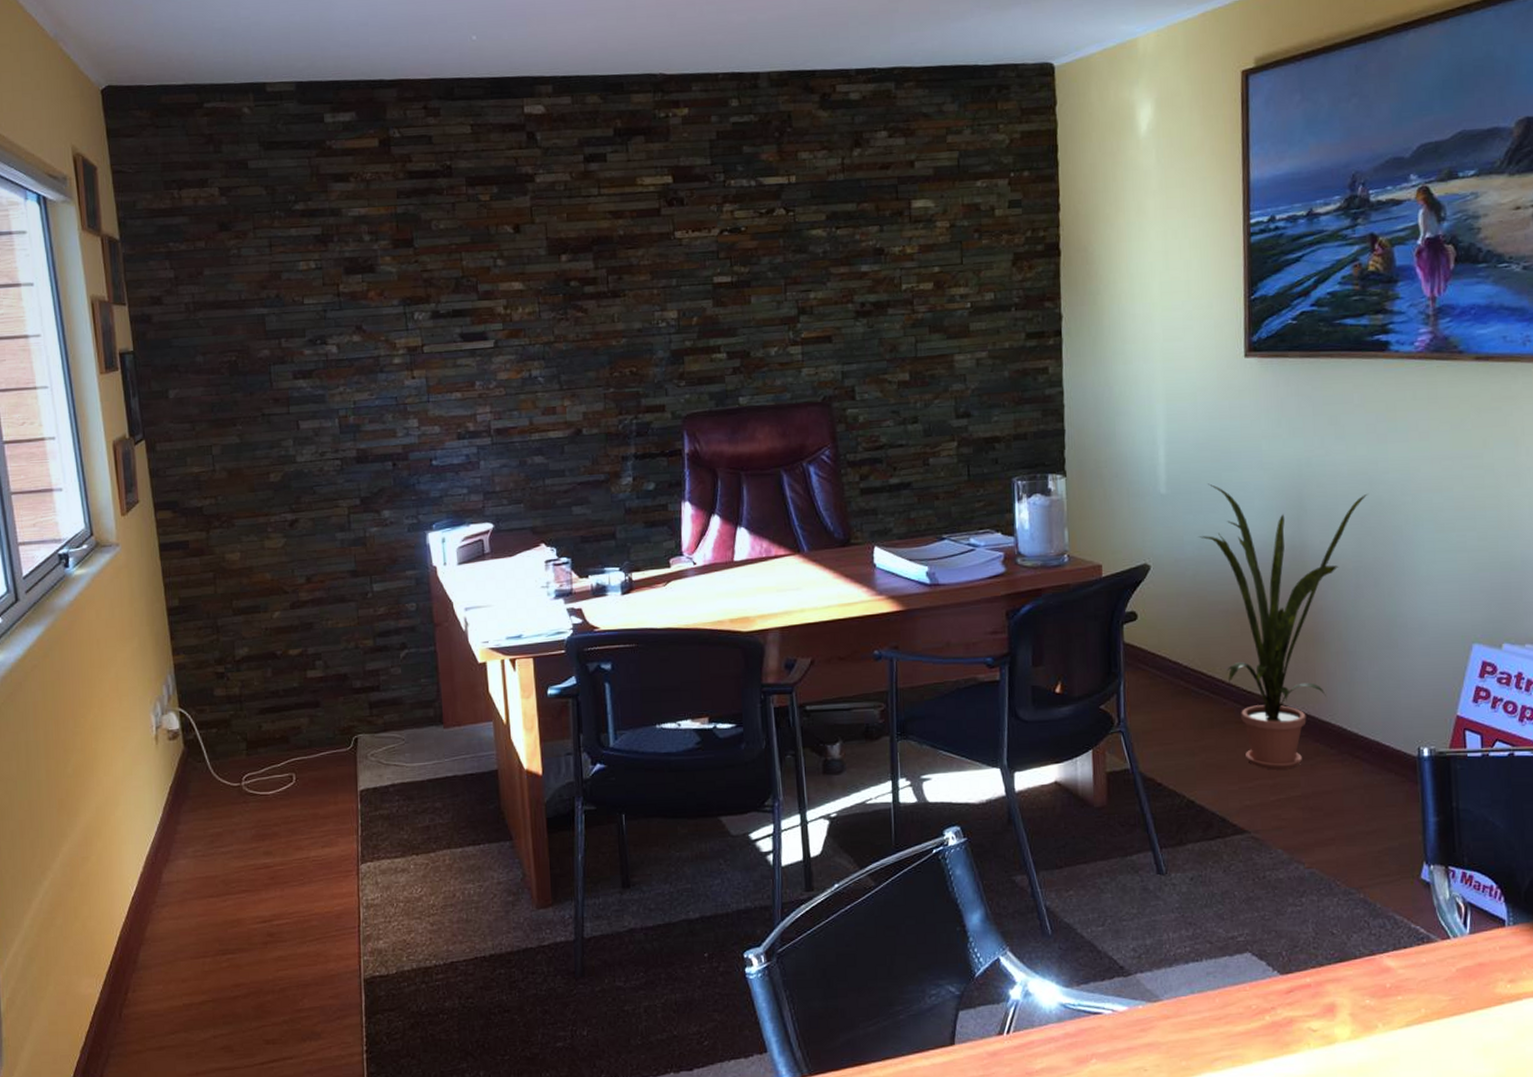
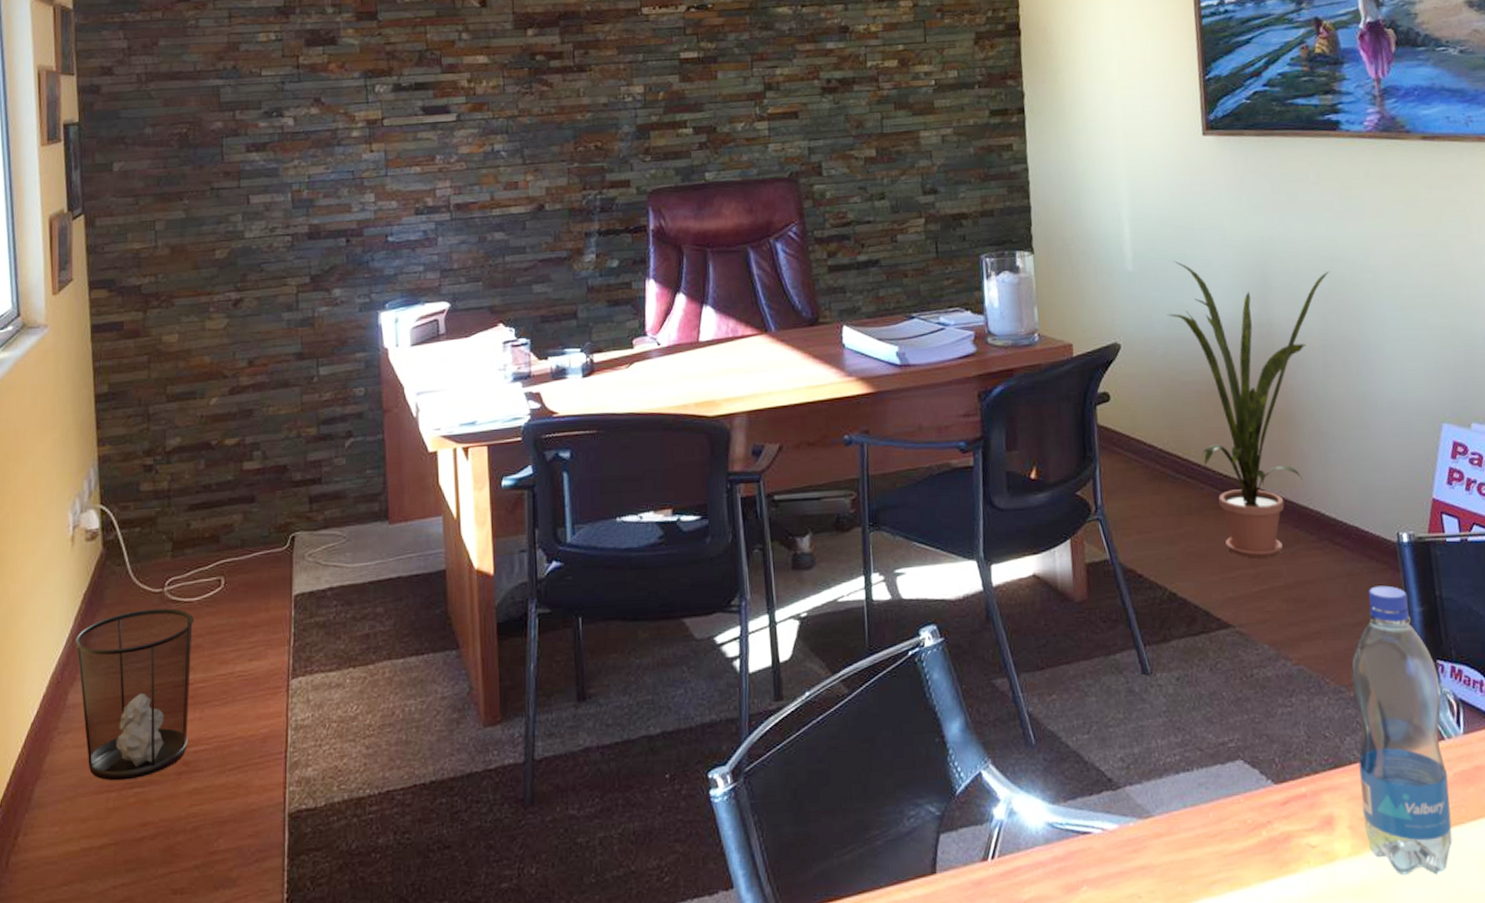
waste bin: none [165,800,271,948] -> present [75,608,194,781]
bottle: none [1363,797,1451,1059] -> present [1351,585,1453,876]

